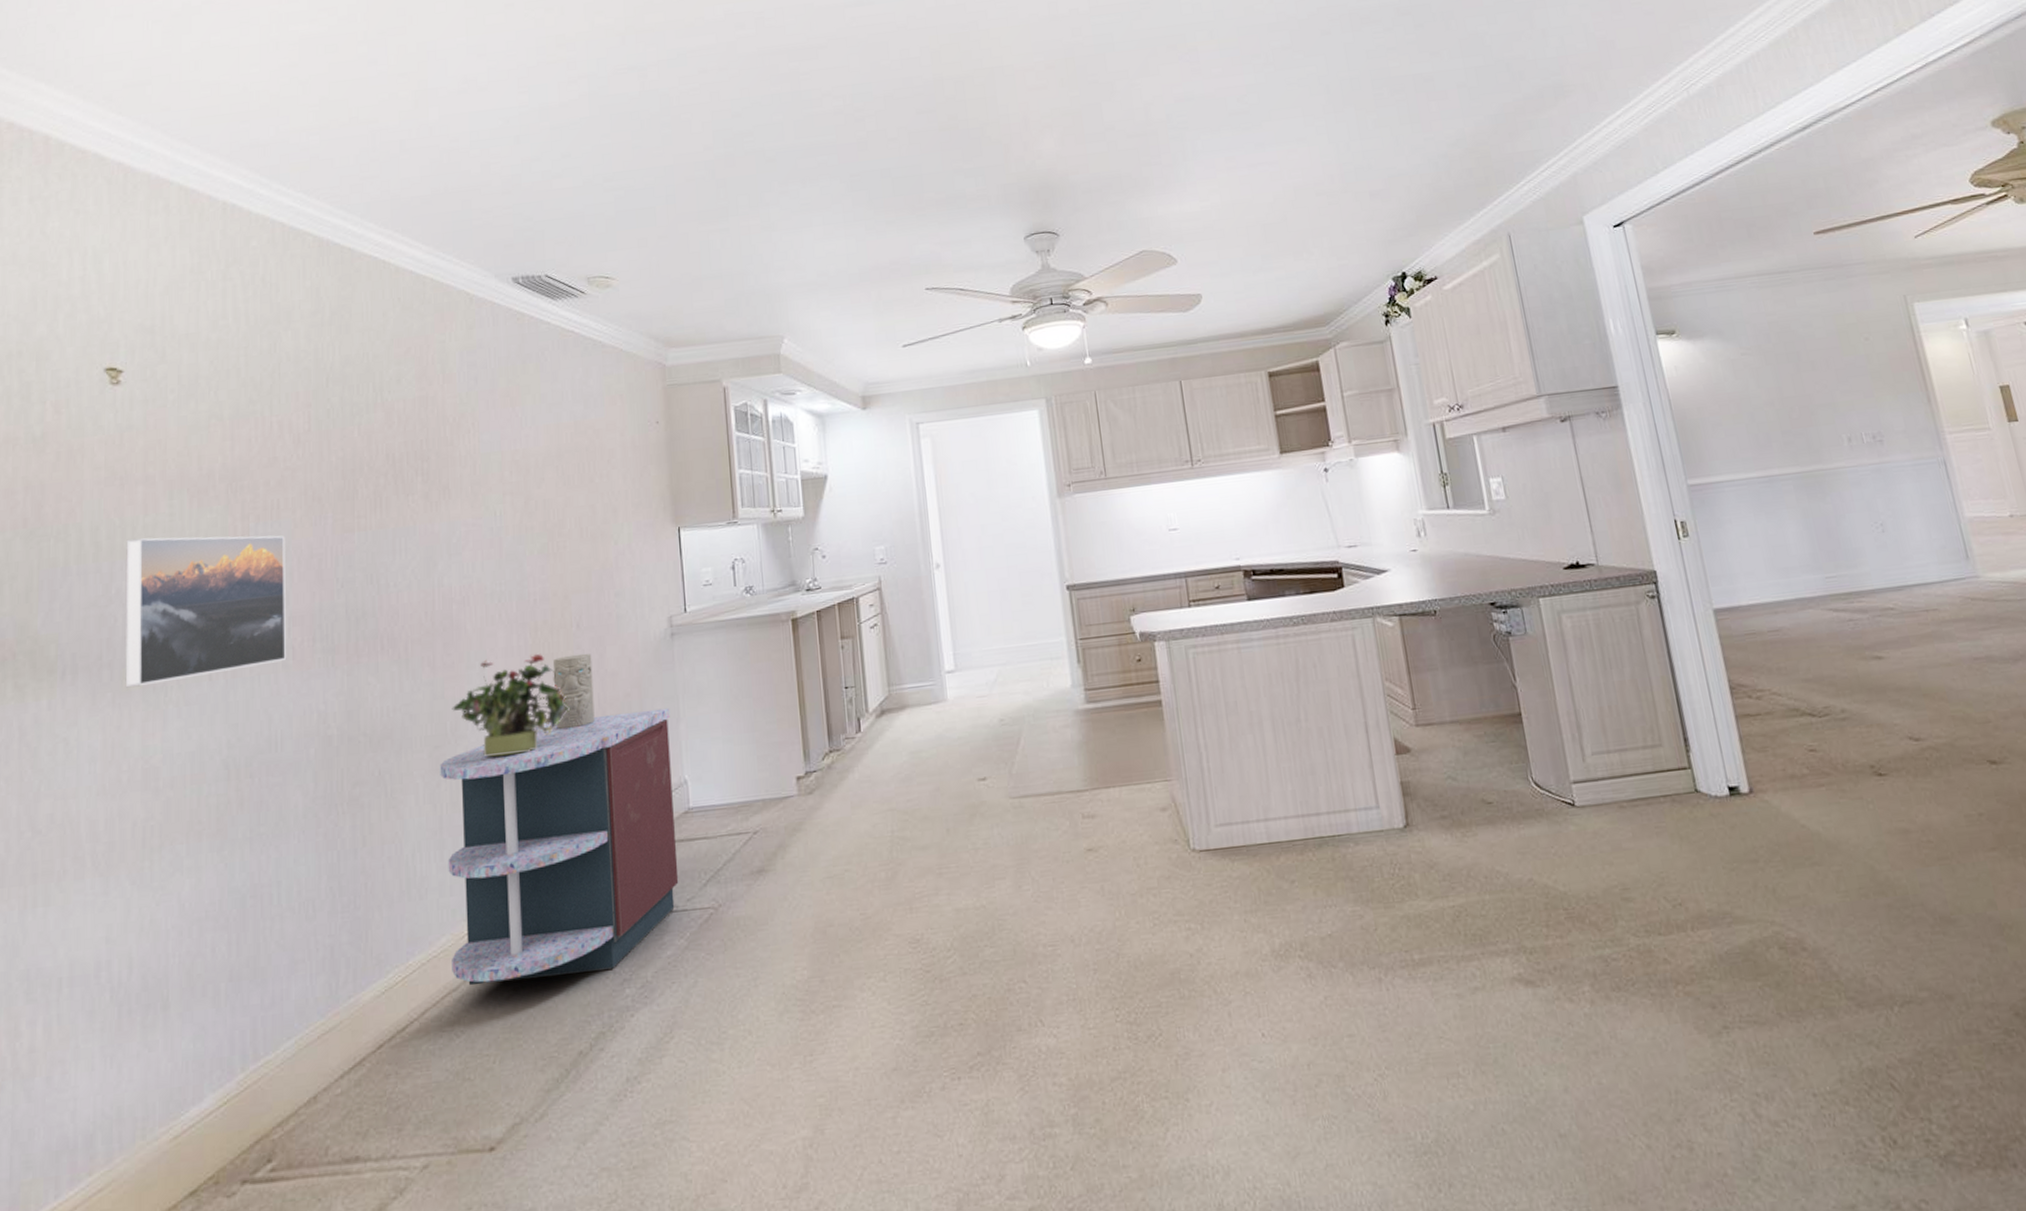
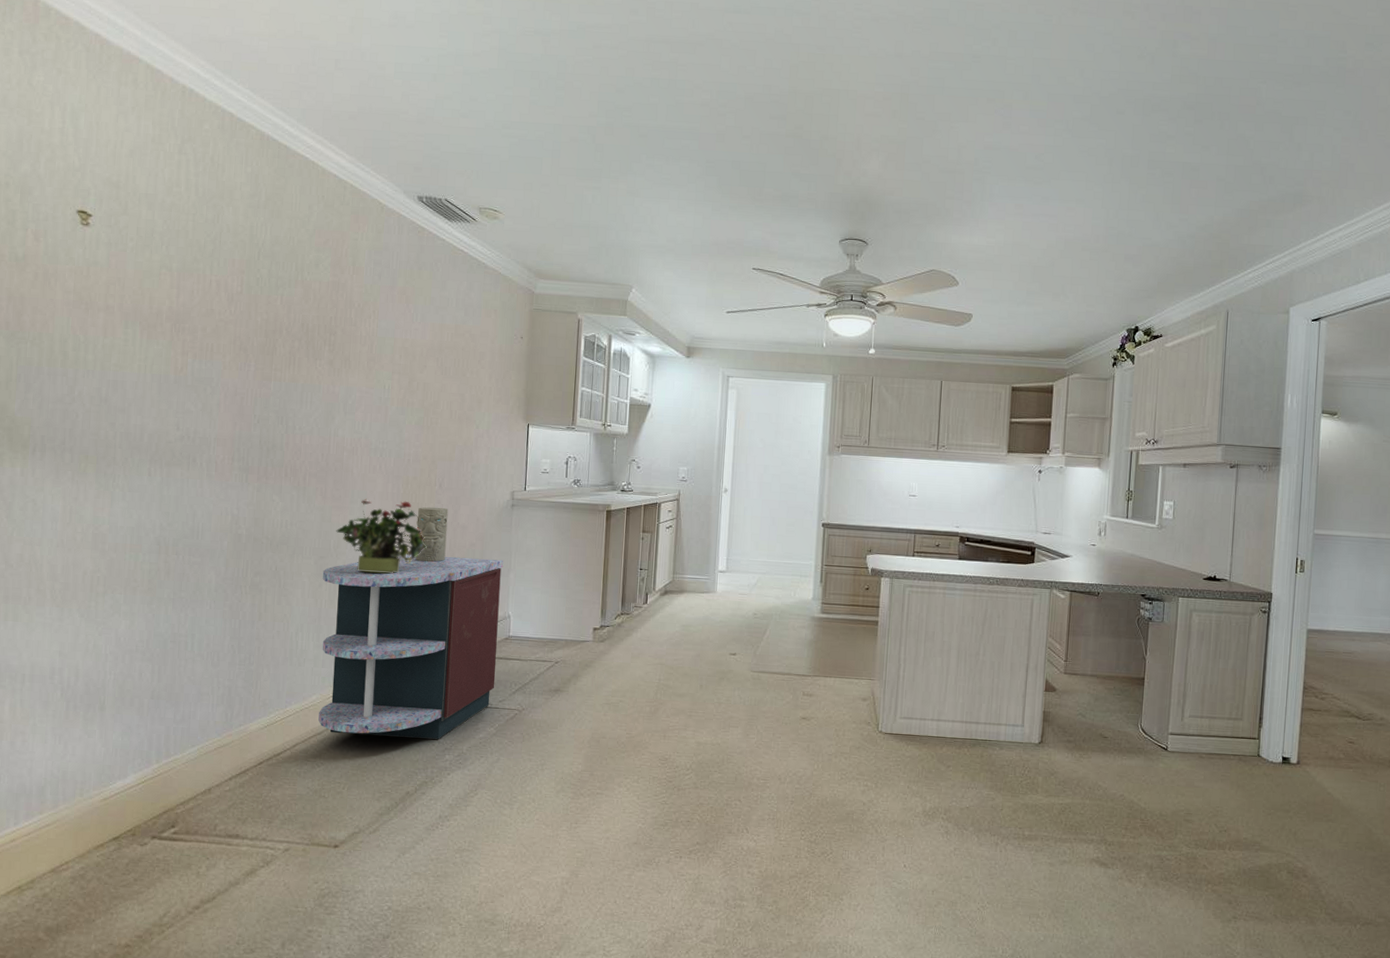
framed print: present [125,535,287,688] -> none [82,354,216,472]

